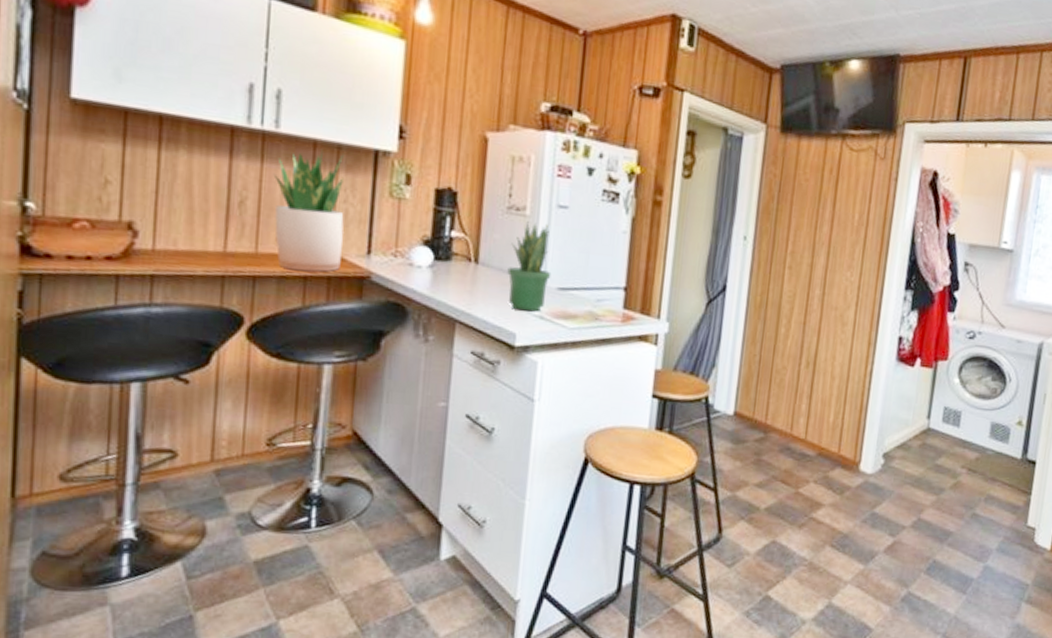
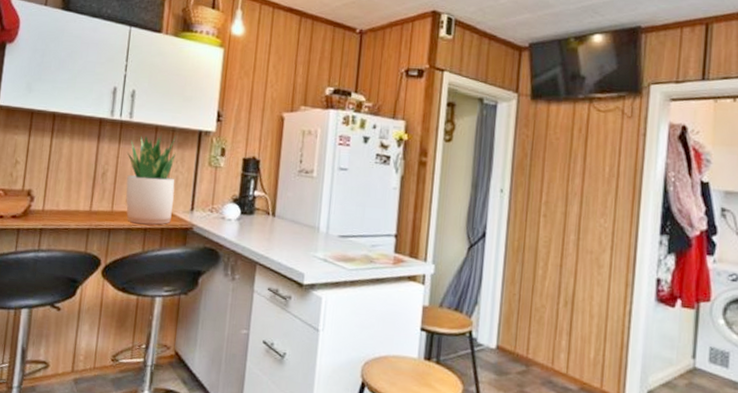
planter: present [507,221,552,312] -> none [298,182,334,256]

